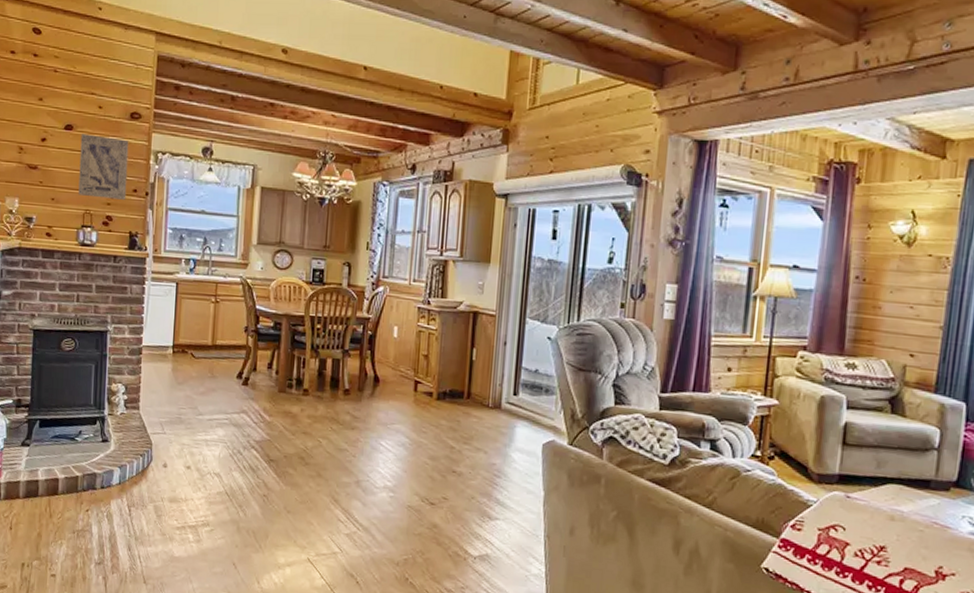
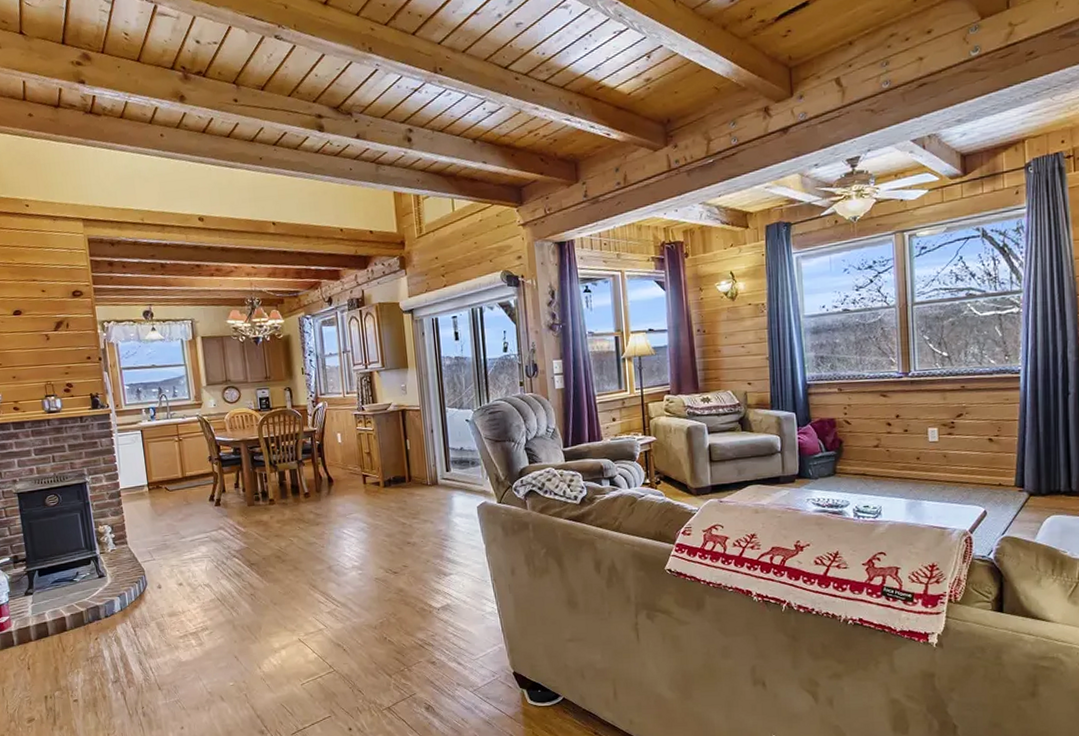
wall art: present [78,134,129,200] -> none [30,315,82,370]

